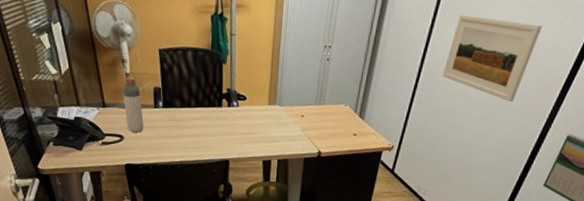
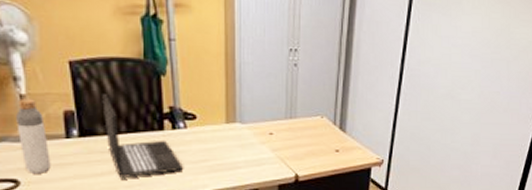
laptop: none [180,76,235,141] -> present [102,94,184,178]
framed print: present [442,14,543,102] -> none [426,11,517,102]

